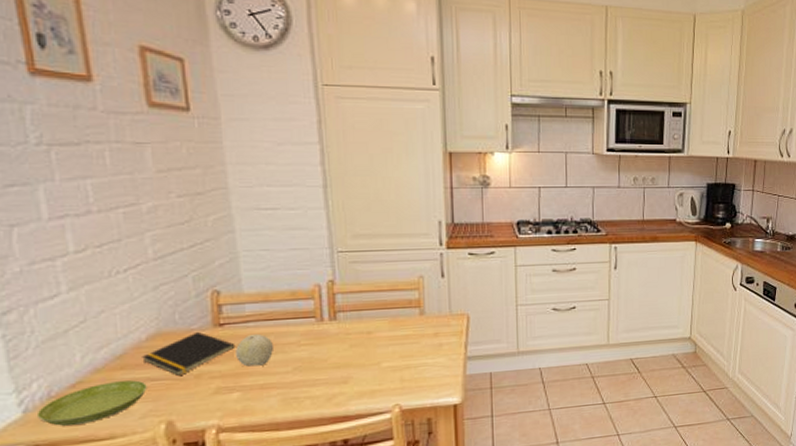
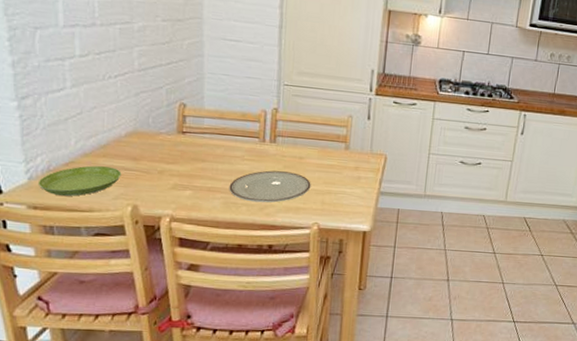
notepad: present [142,331,236,375] -> none [120,135,193,169]
fruit: present [236,333,275,367] -> none [192,144,223,172]
plate: none [286,351,385,393] -> present [229,170,311,203]

